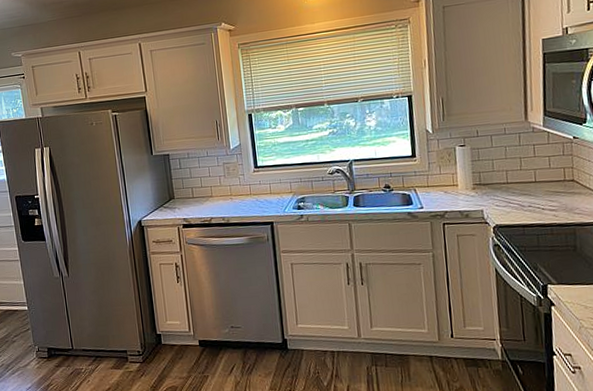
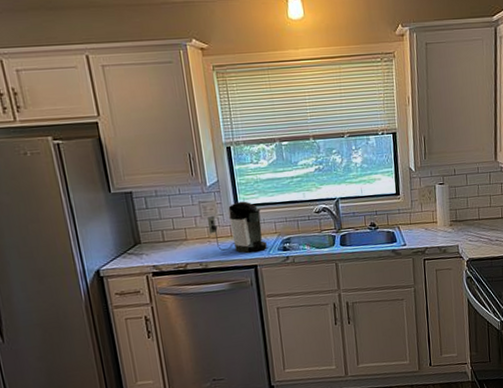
coffee maker: none [230,162,283,210] -> present [207,201,267,253]

